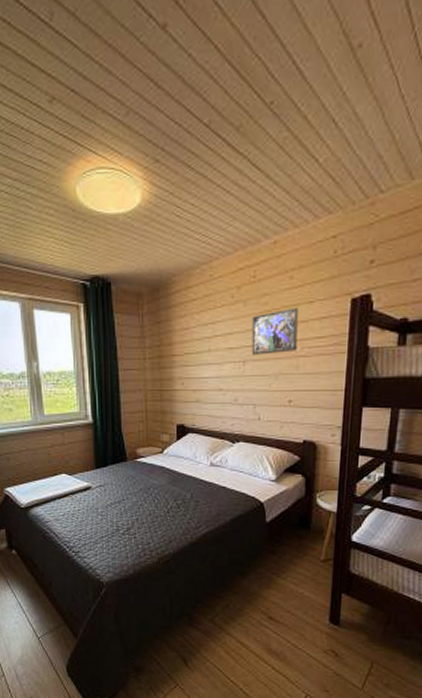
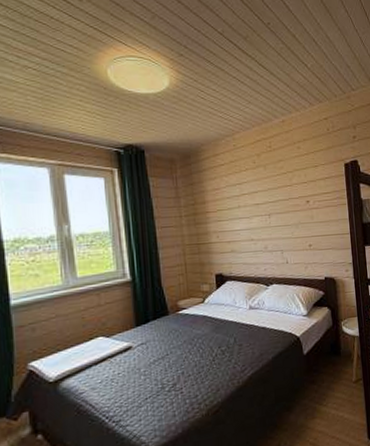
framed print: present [251,308,299,355] -> none [272,171,310,209]

